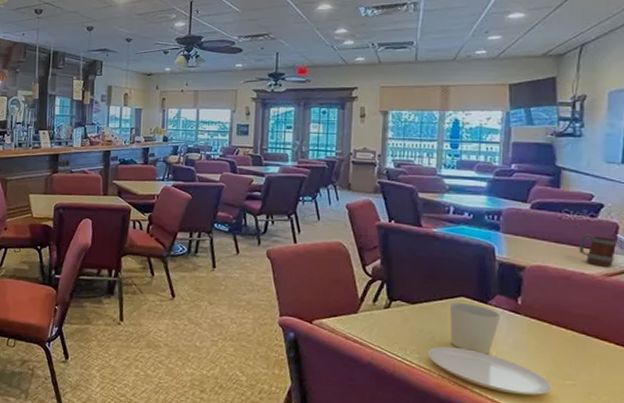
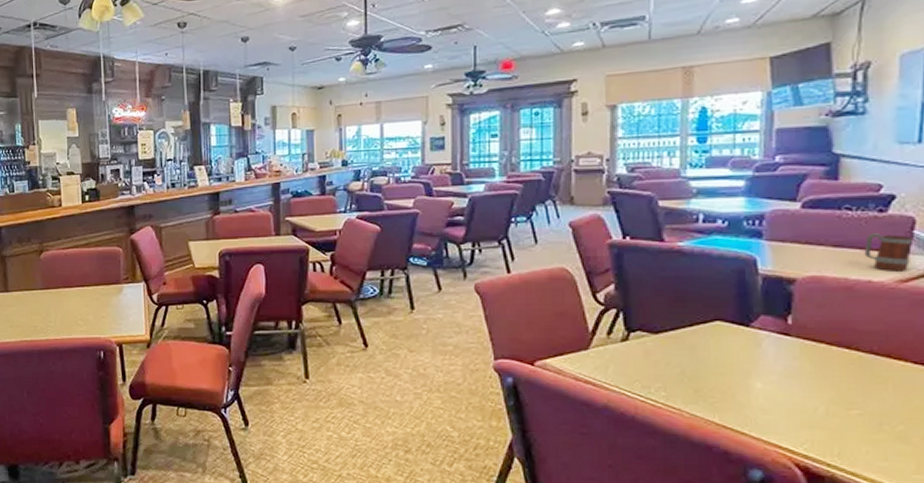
plate: present [428,346,552,396] -> none [677,381,834,431]
dixie cup: present [450,302,501,355] -> none [703,327,767,387]

